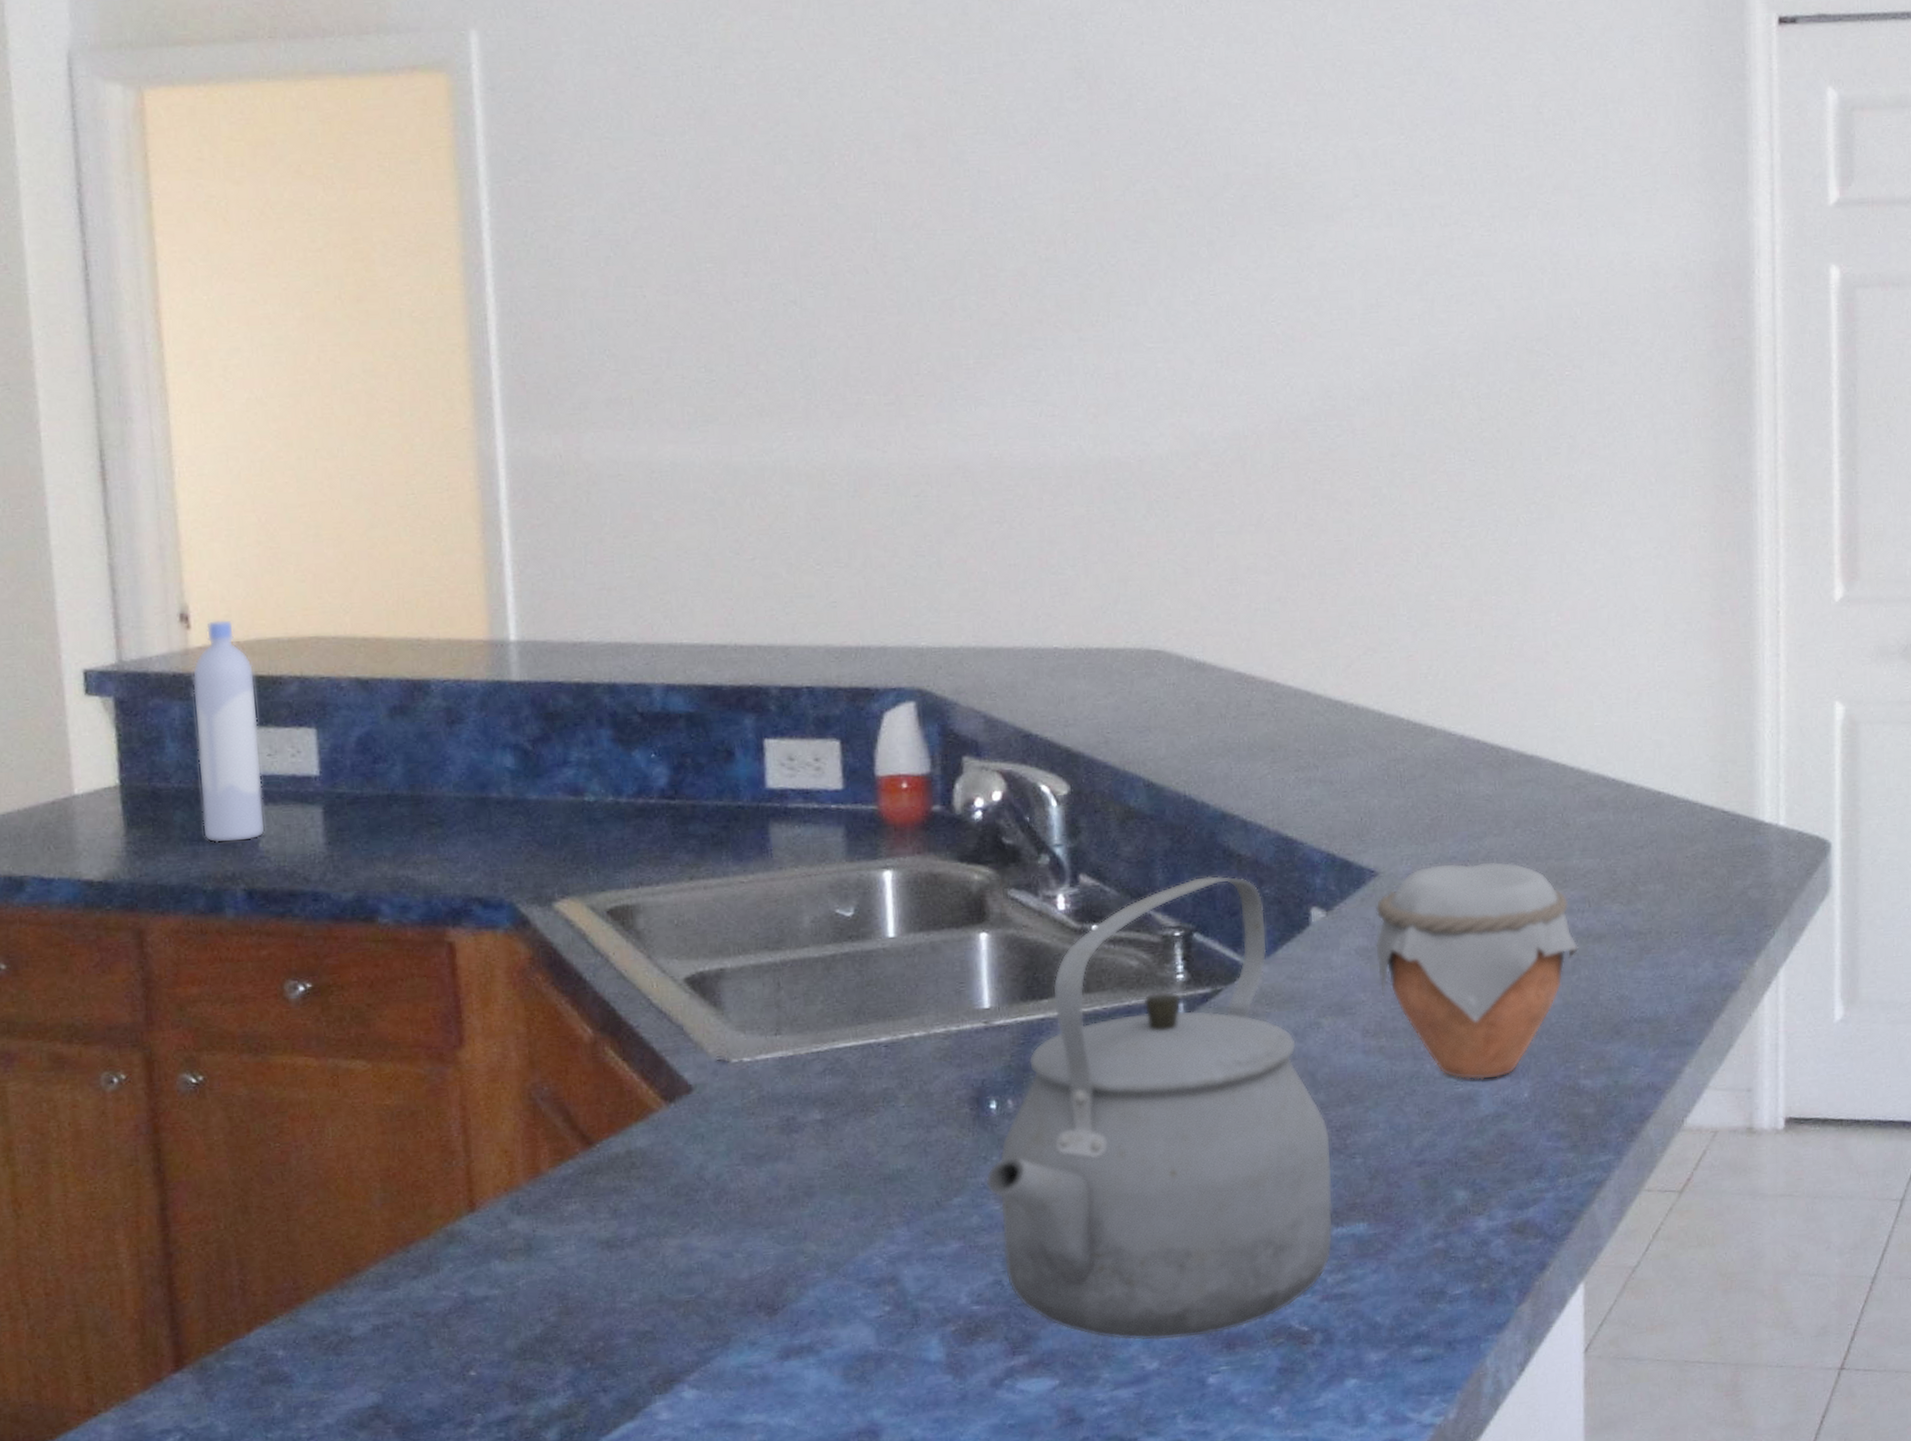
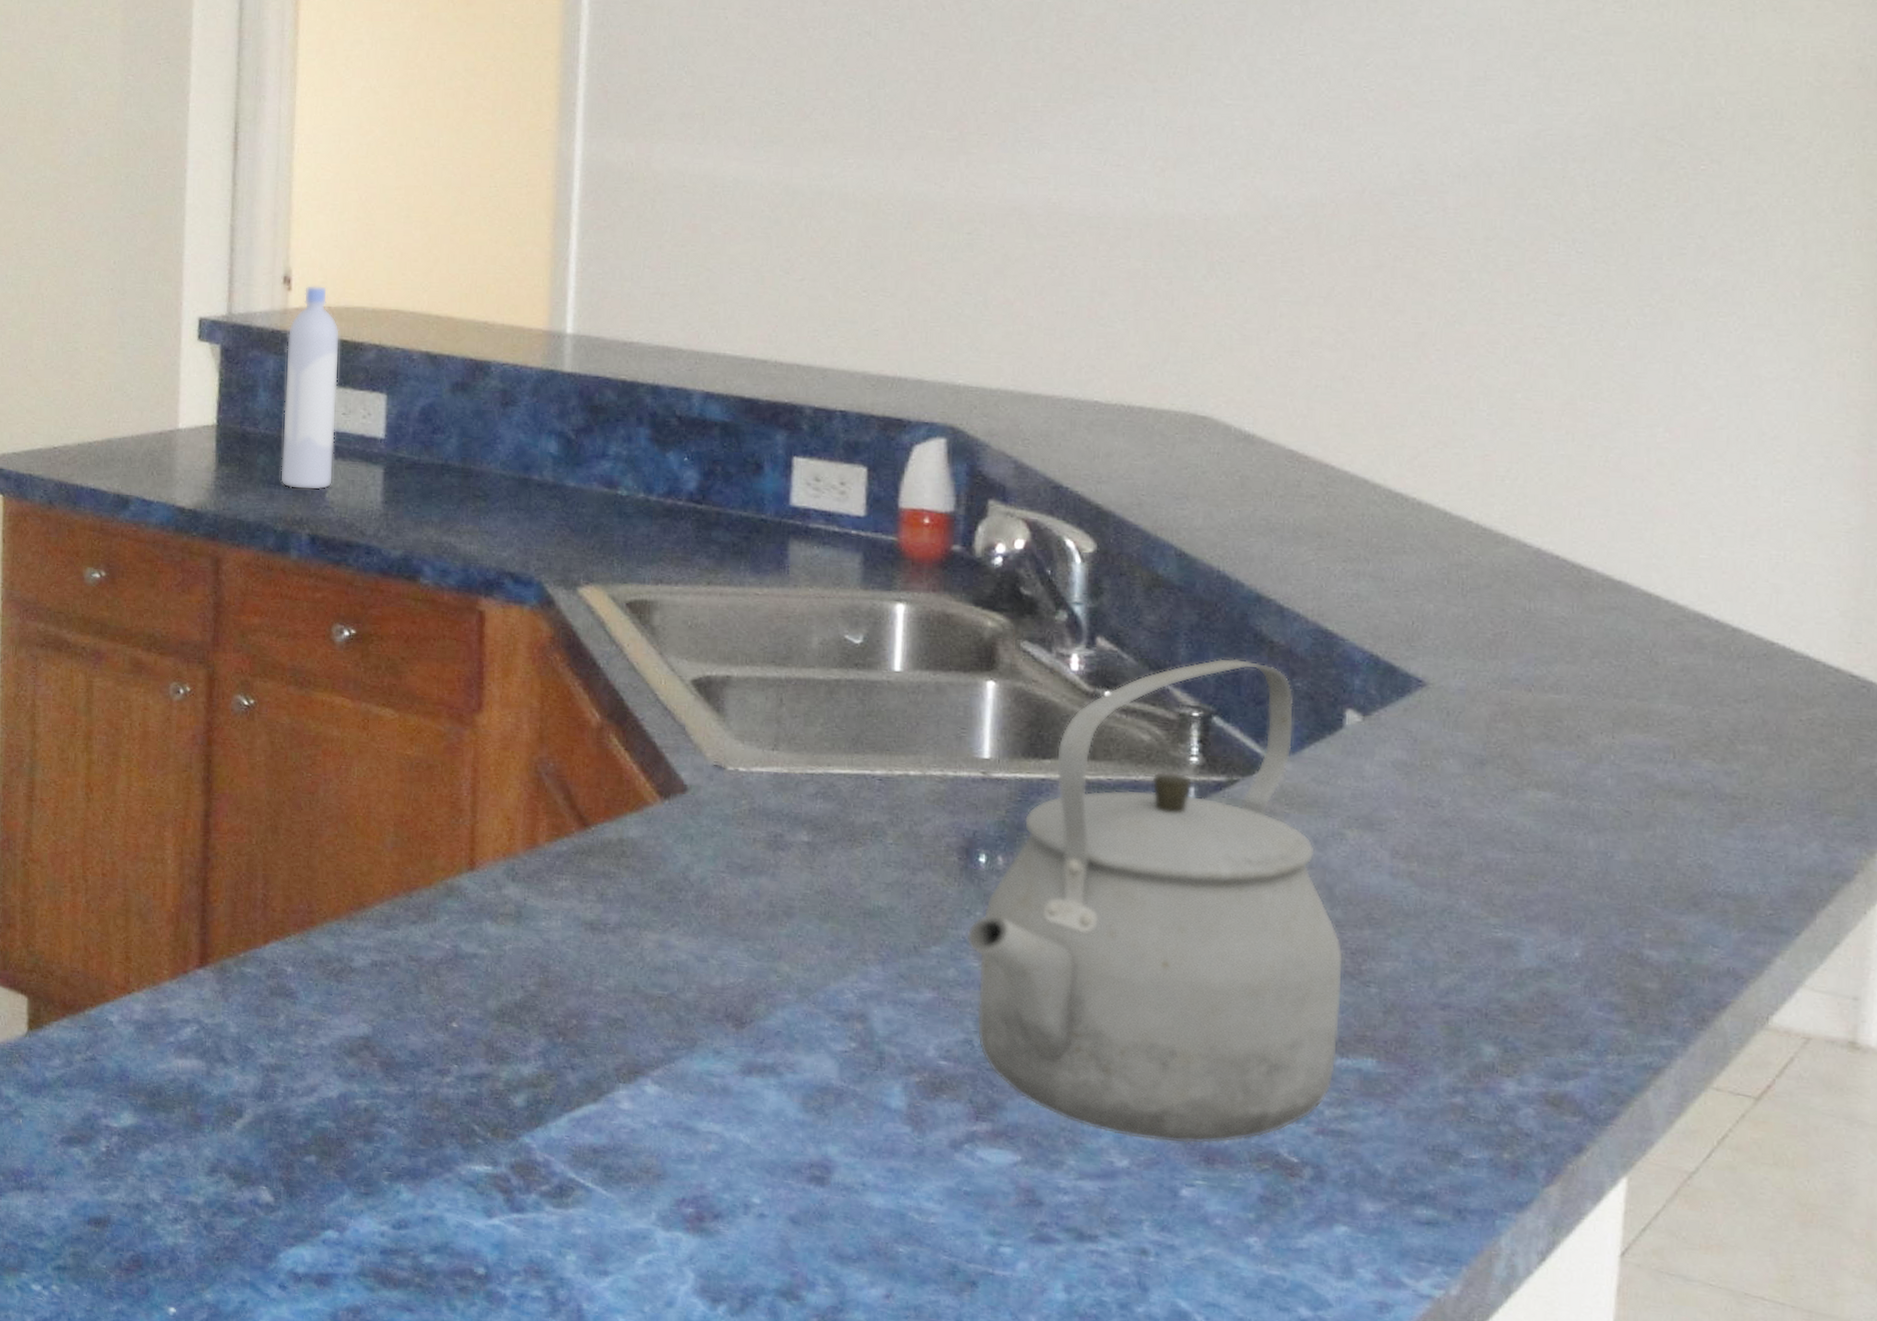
jar: present [1374,861,1580,1080] -> none [1414,684,1658,930]

